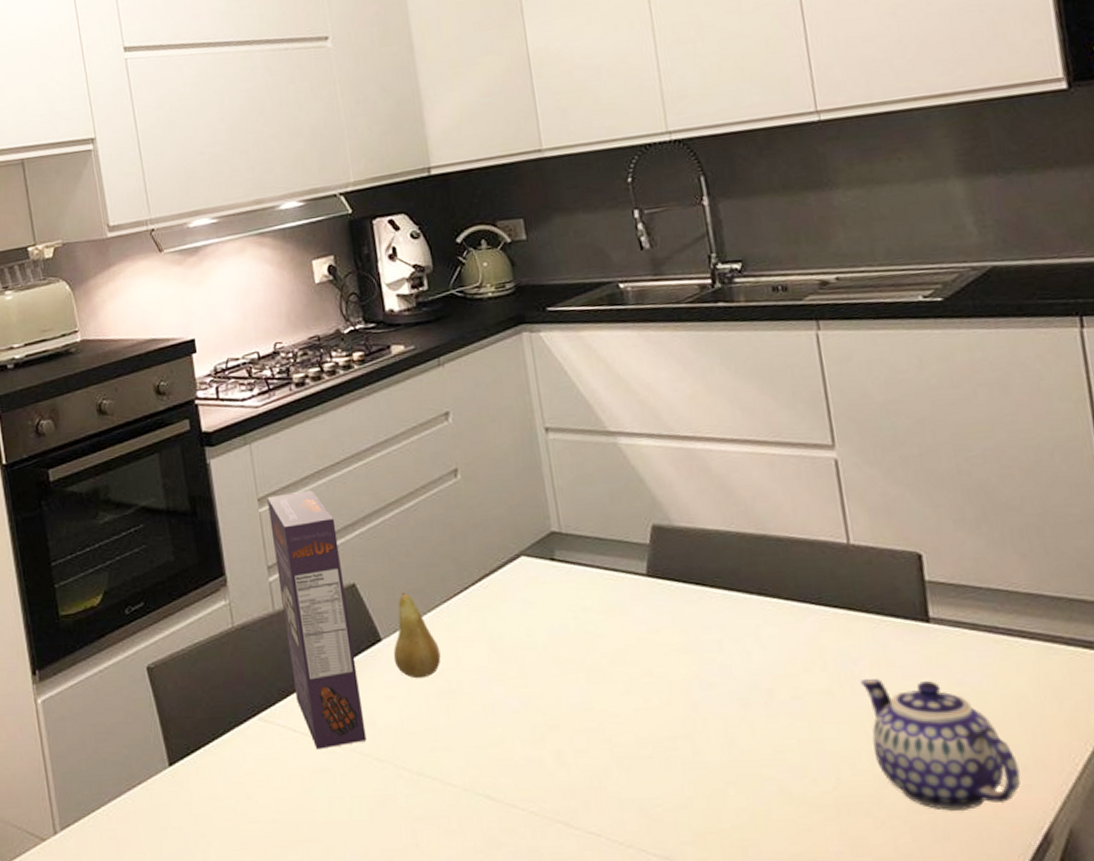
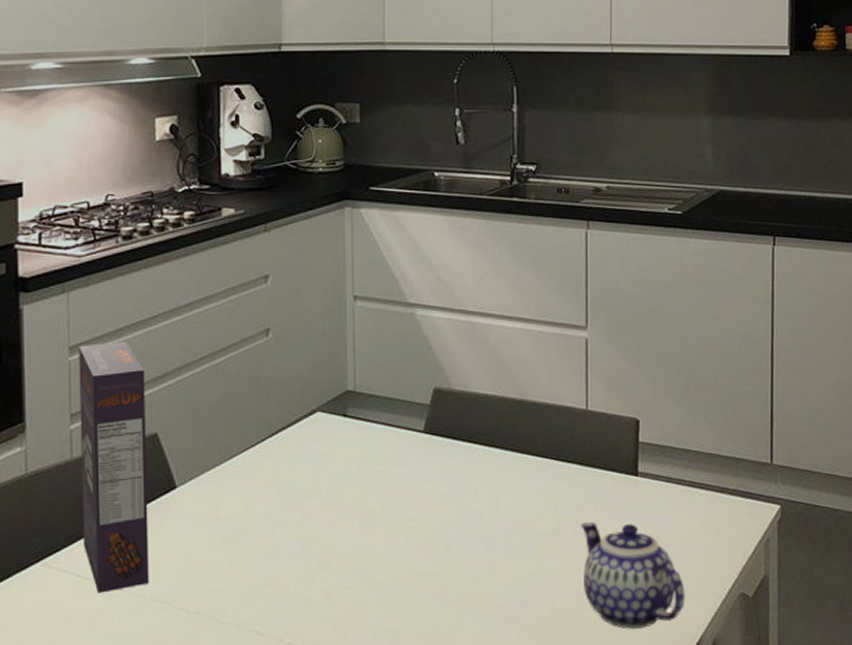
fruit: present [393,592,441,679] -> none [186,442,231,524]

